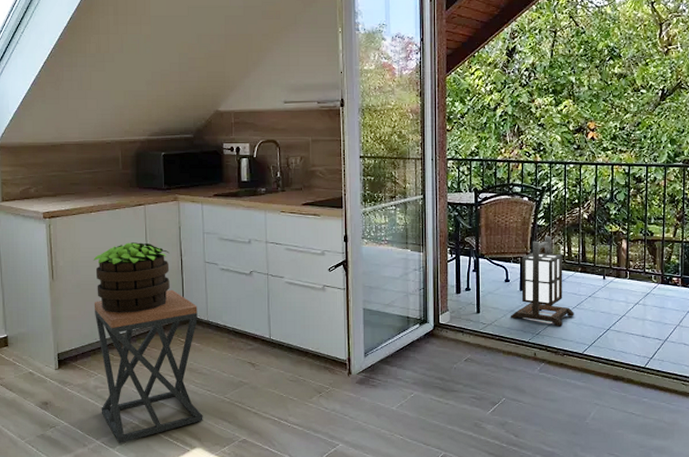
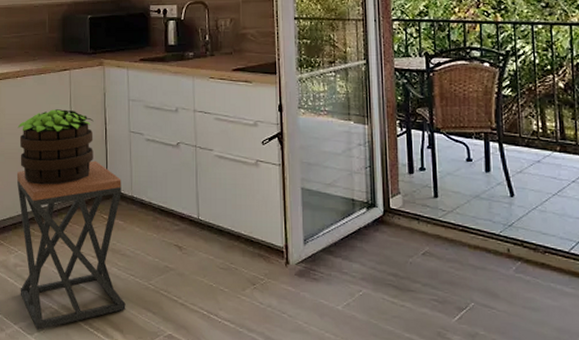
lantern: present [511,236,574,326] -> none [476,108,555,216]

